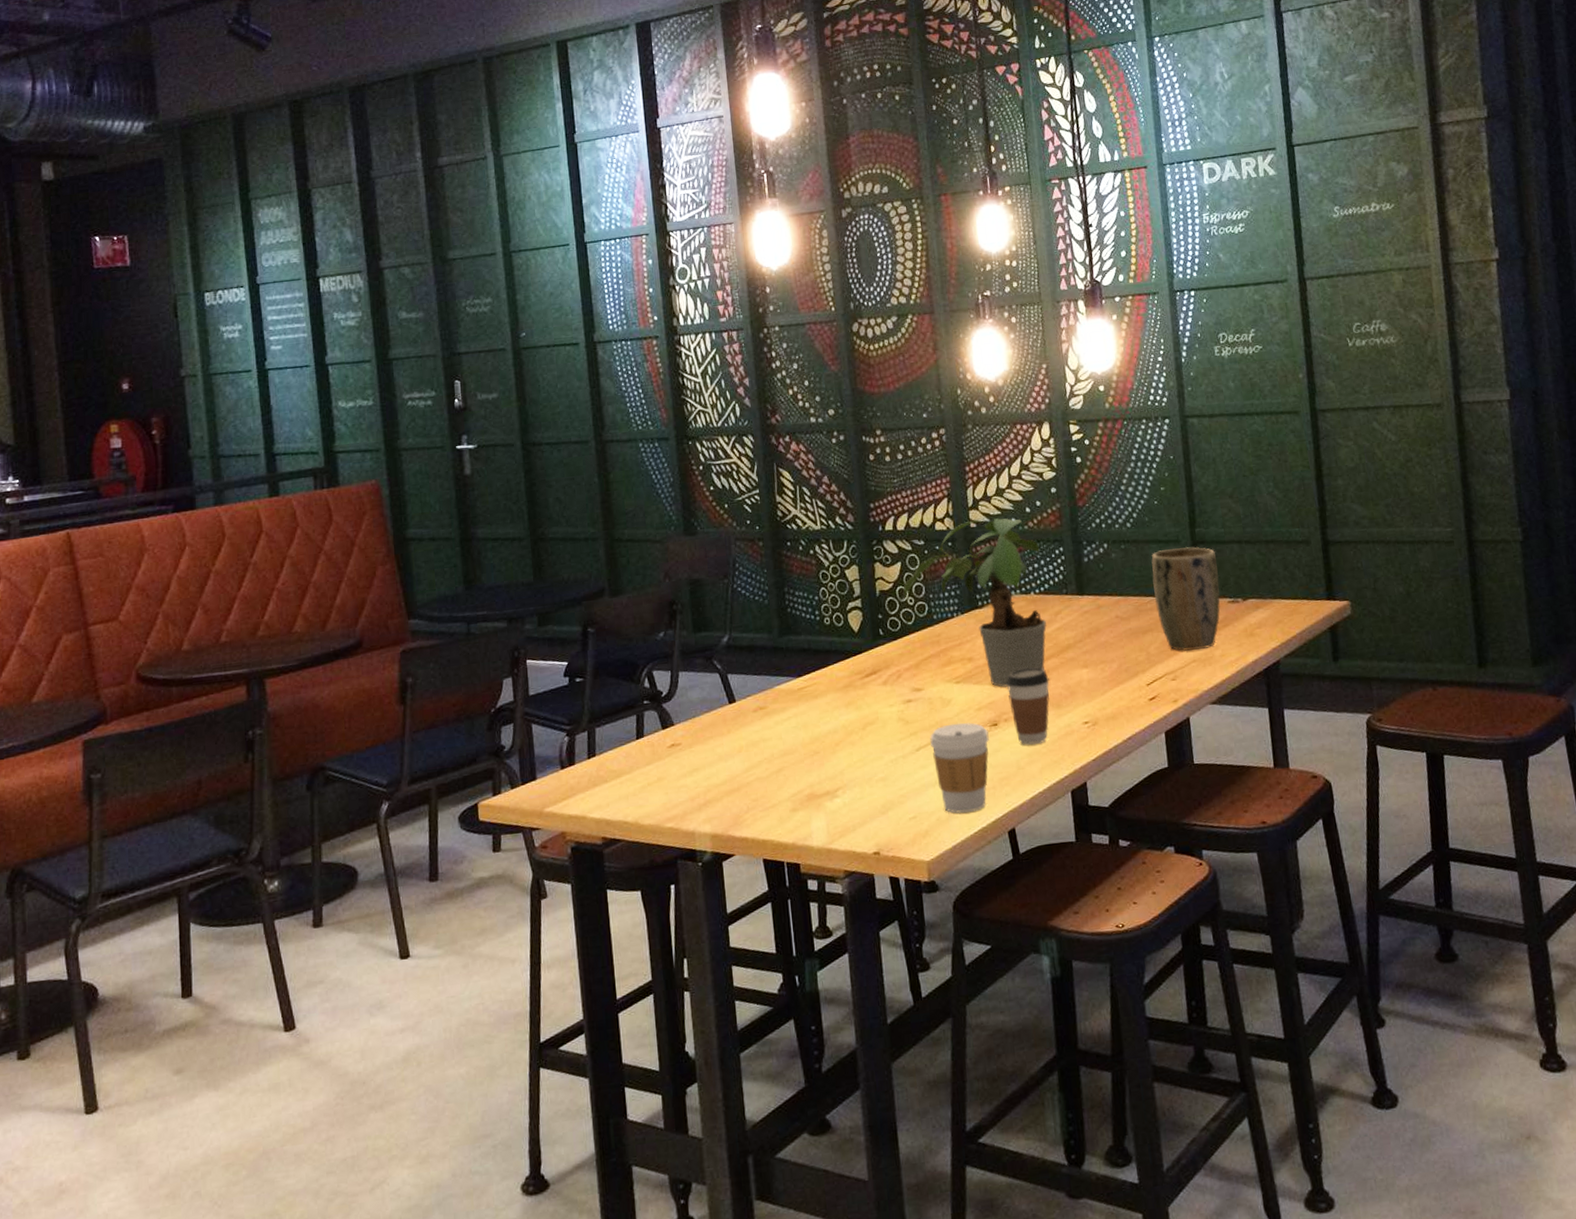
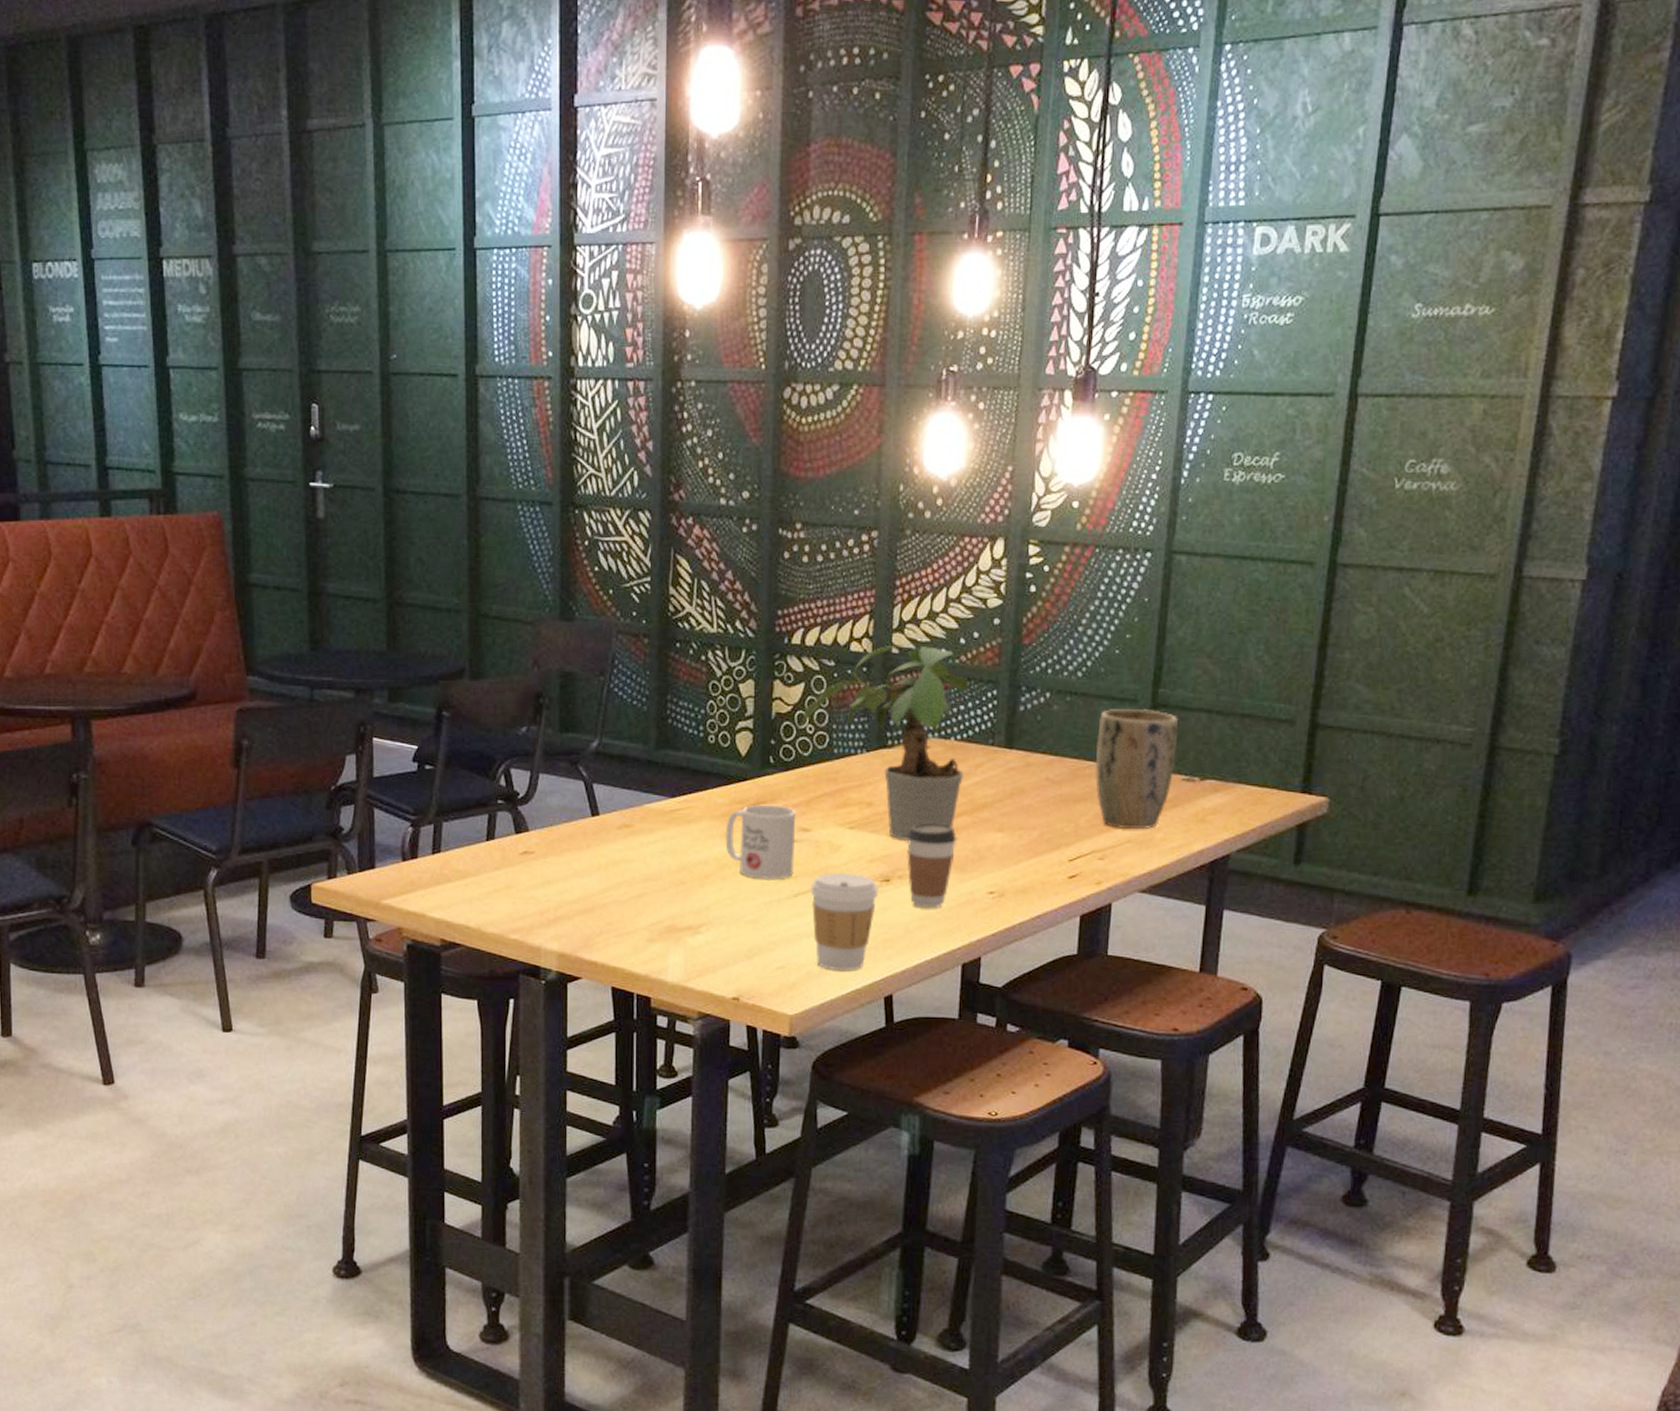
mug: none [848,671,913,740] -> present [725,804,796,879]

